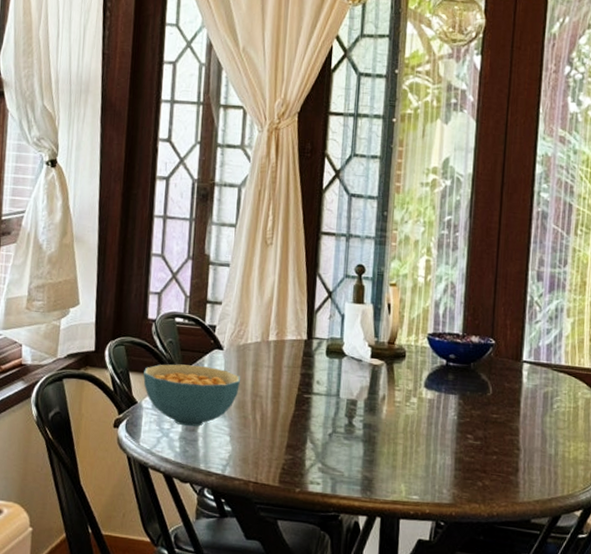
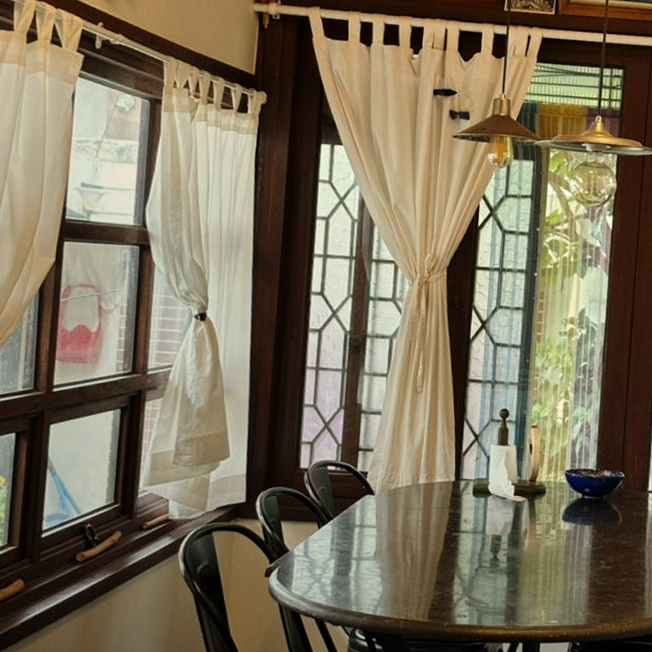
cereal bowl: present [143,364,240,427] -> none [295,511,391,571]

